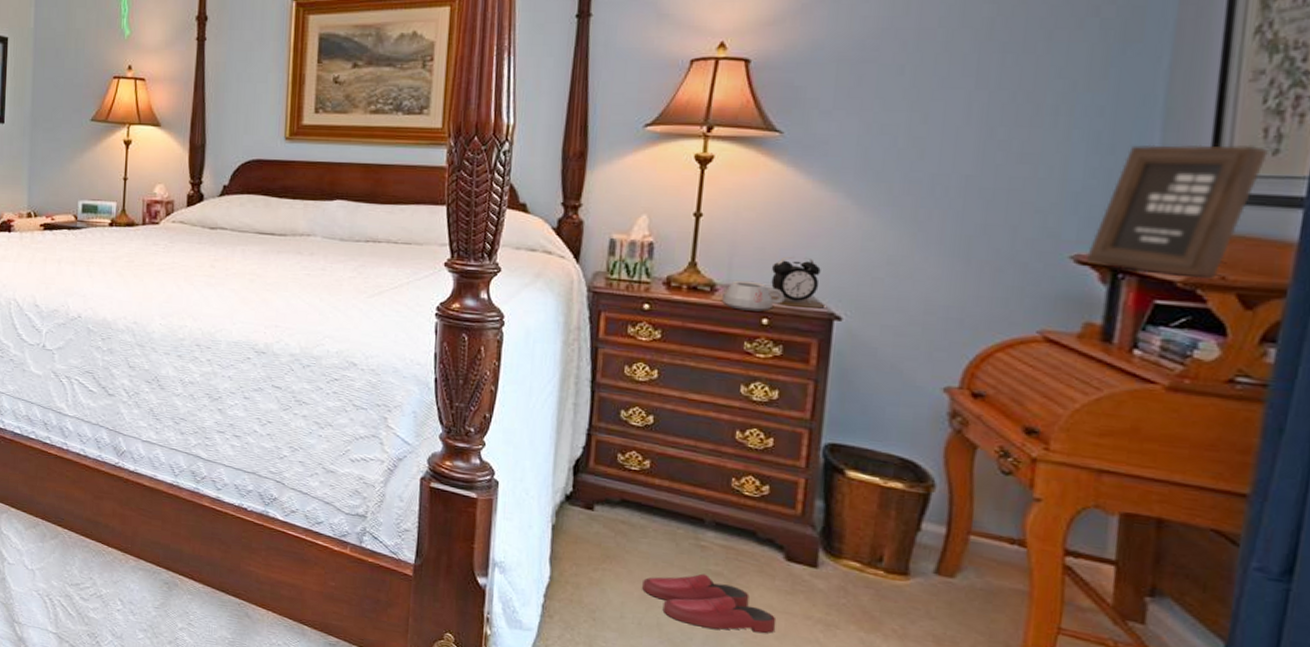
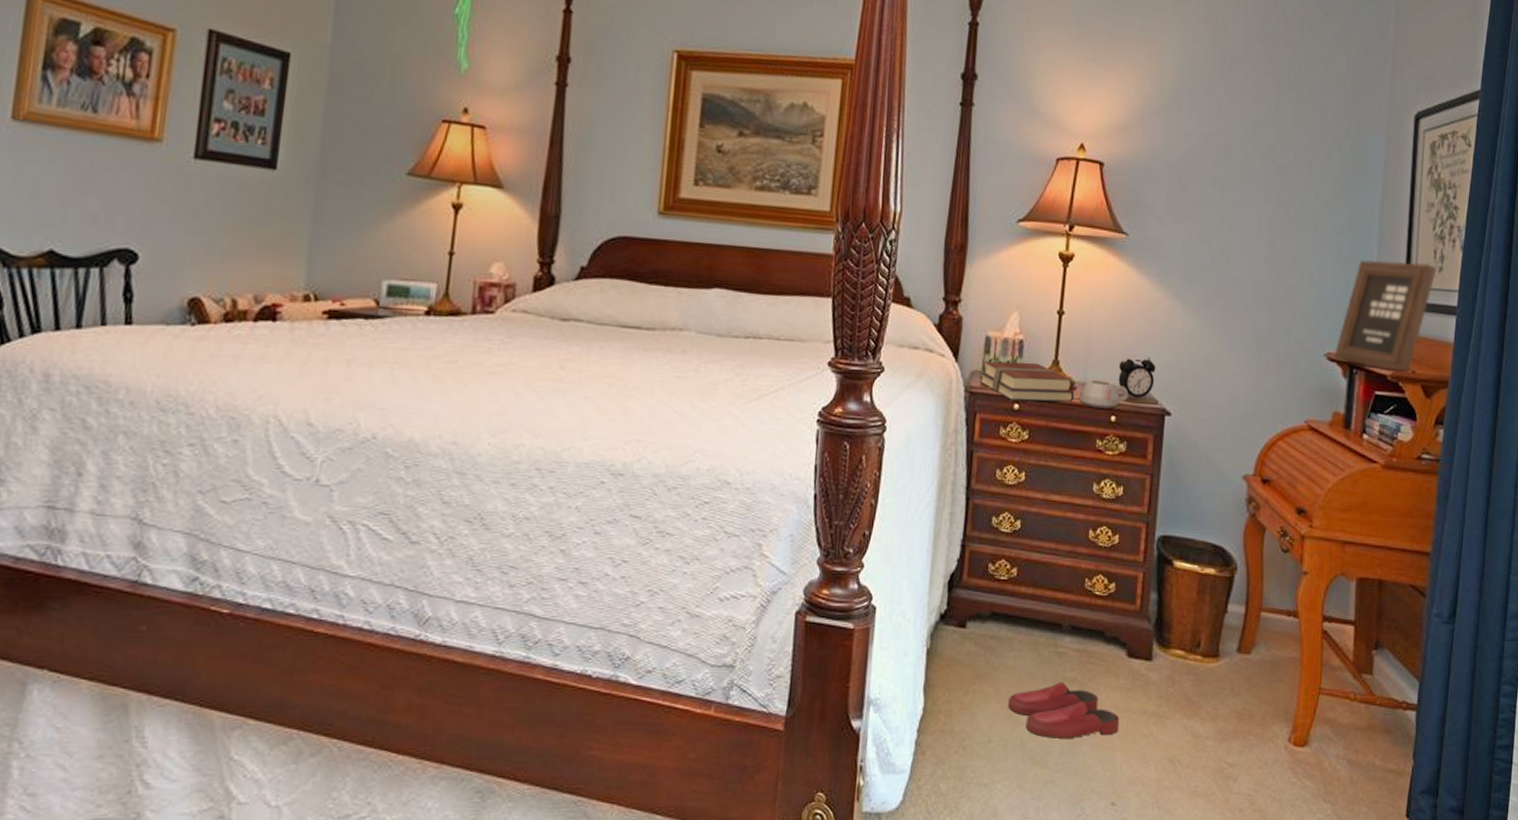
books: none [604,262,716,304] -> present [979,361,1075,402]

